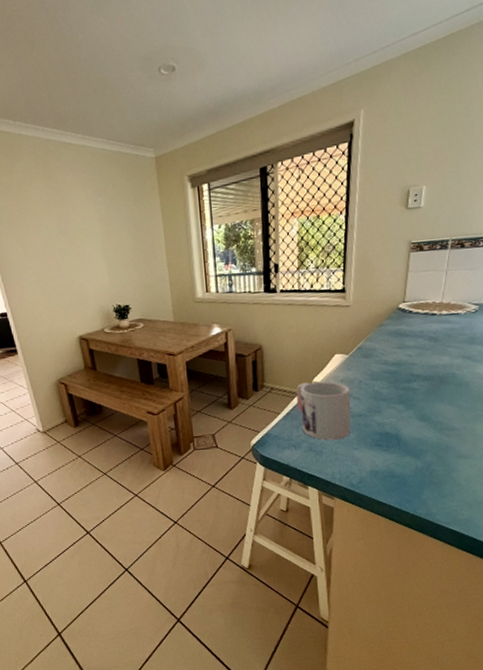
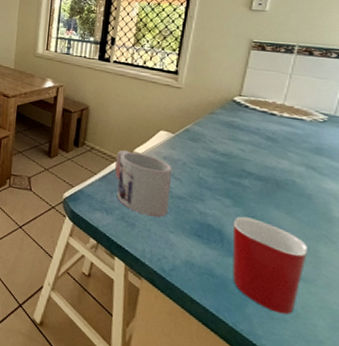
mug: none [406,416,467,491] -> present [232,216,307,315]

